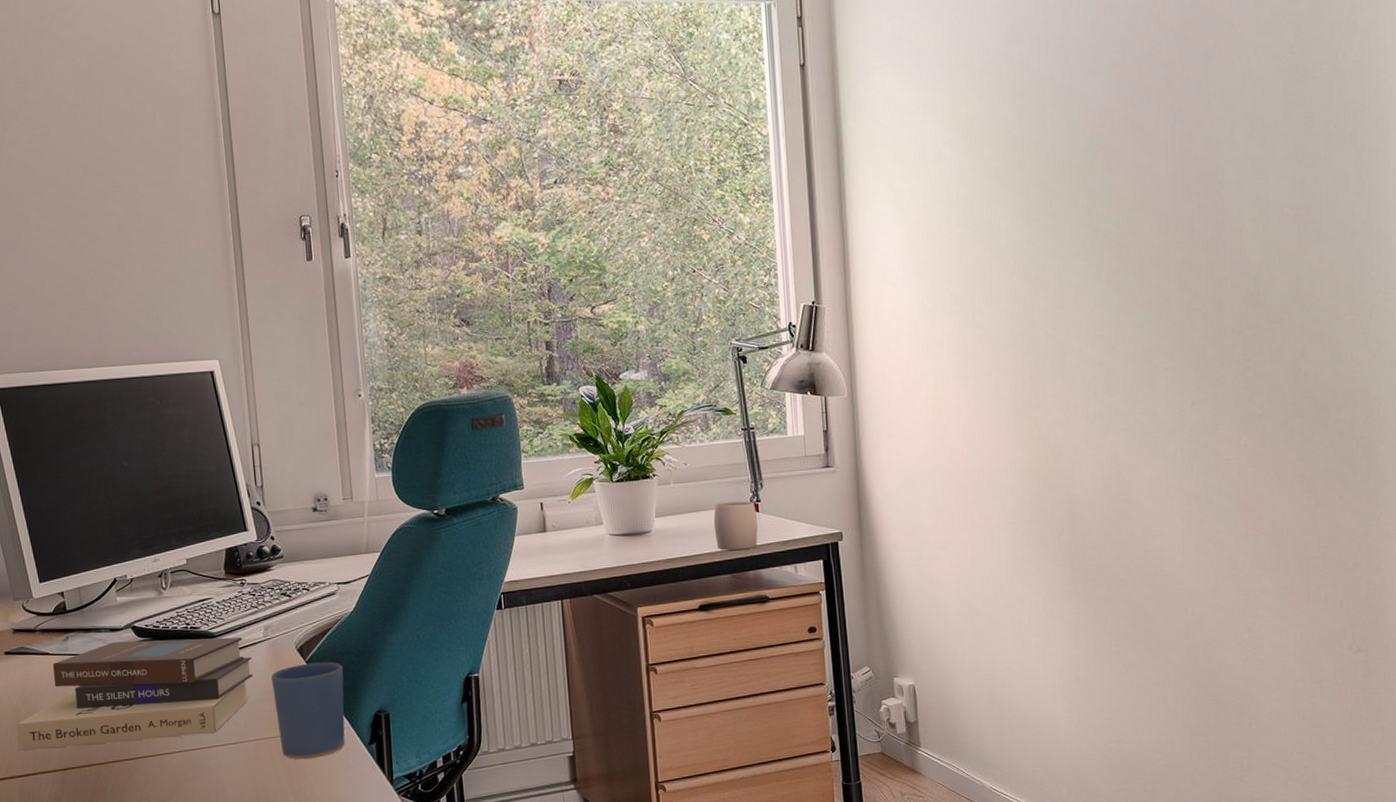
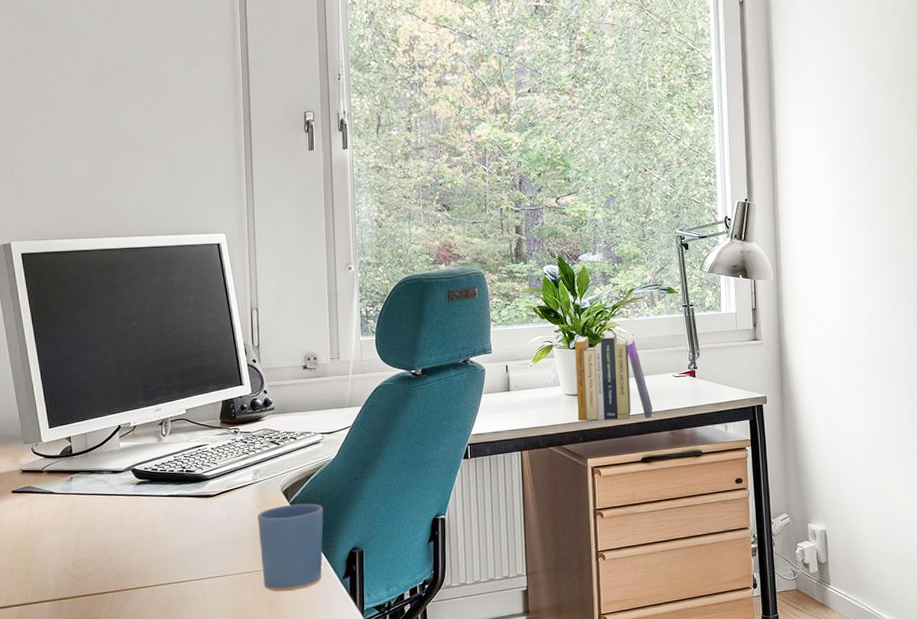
books: present [17,637,254,751] -> none [18,480,241,582]
books: none [618,464,711,565] -> present [575,334,653,421]
mug: present [713,501,758,551] -> none [656,368,695,411]

